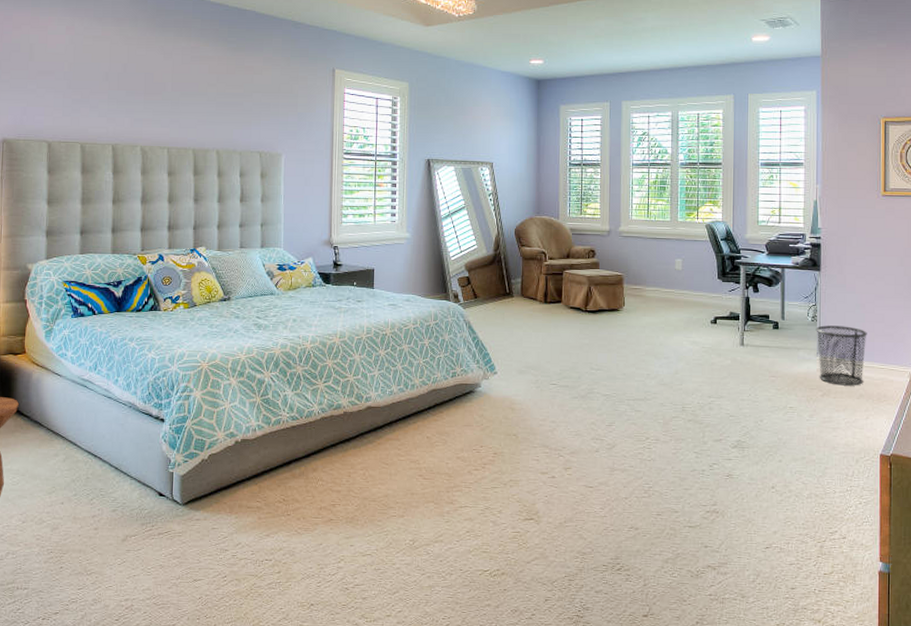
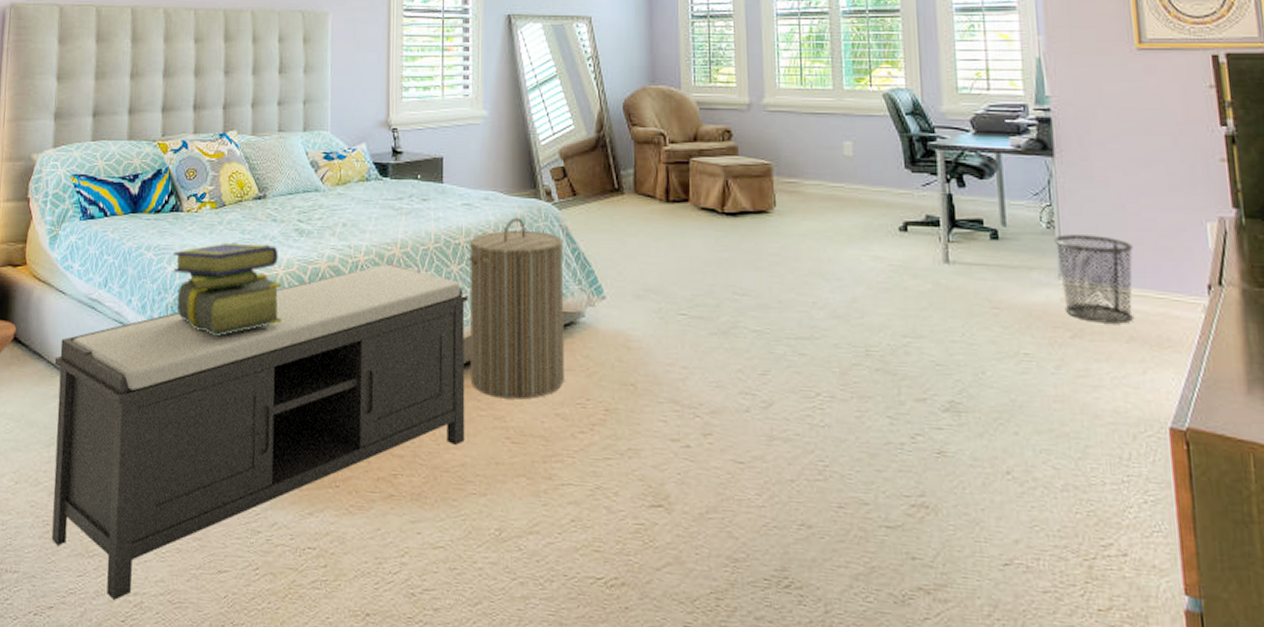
bench: none [53,349,392,605] -> present [51,262,468,600]
stack of books: none [153,334,244,407] -> present [173,242,283,337]
laundry hamper: none [393,314,467,448] -> present [468,217,564,400]

